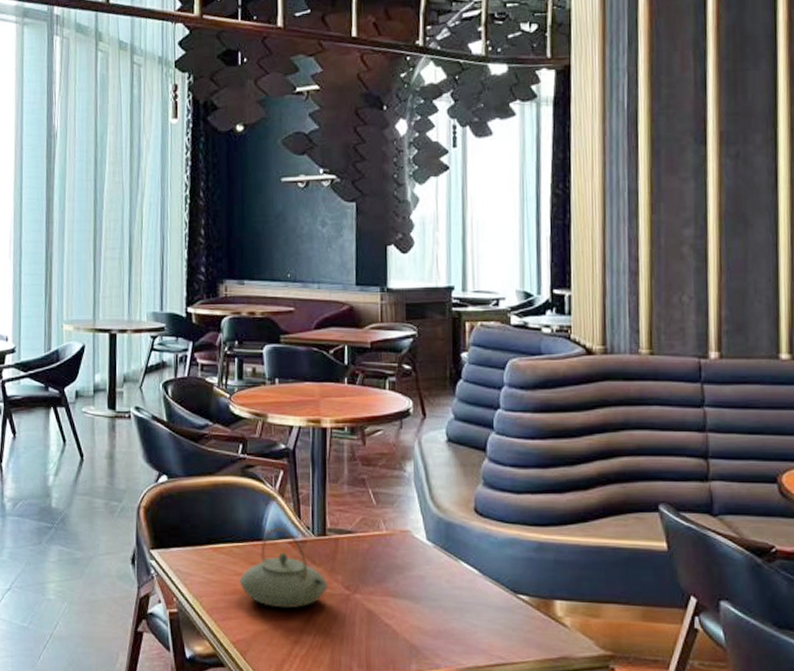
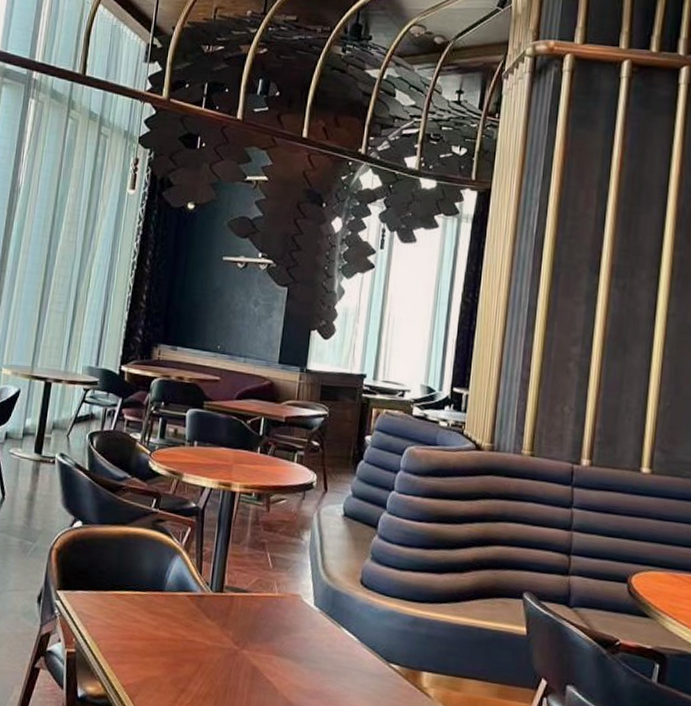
teapot: present [239,527,328,609] -> none [137,580,219,658]

